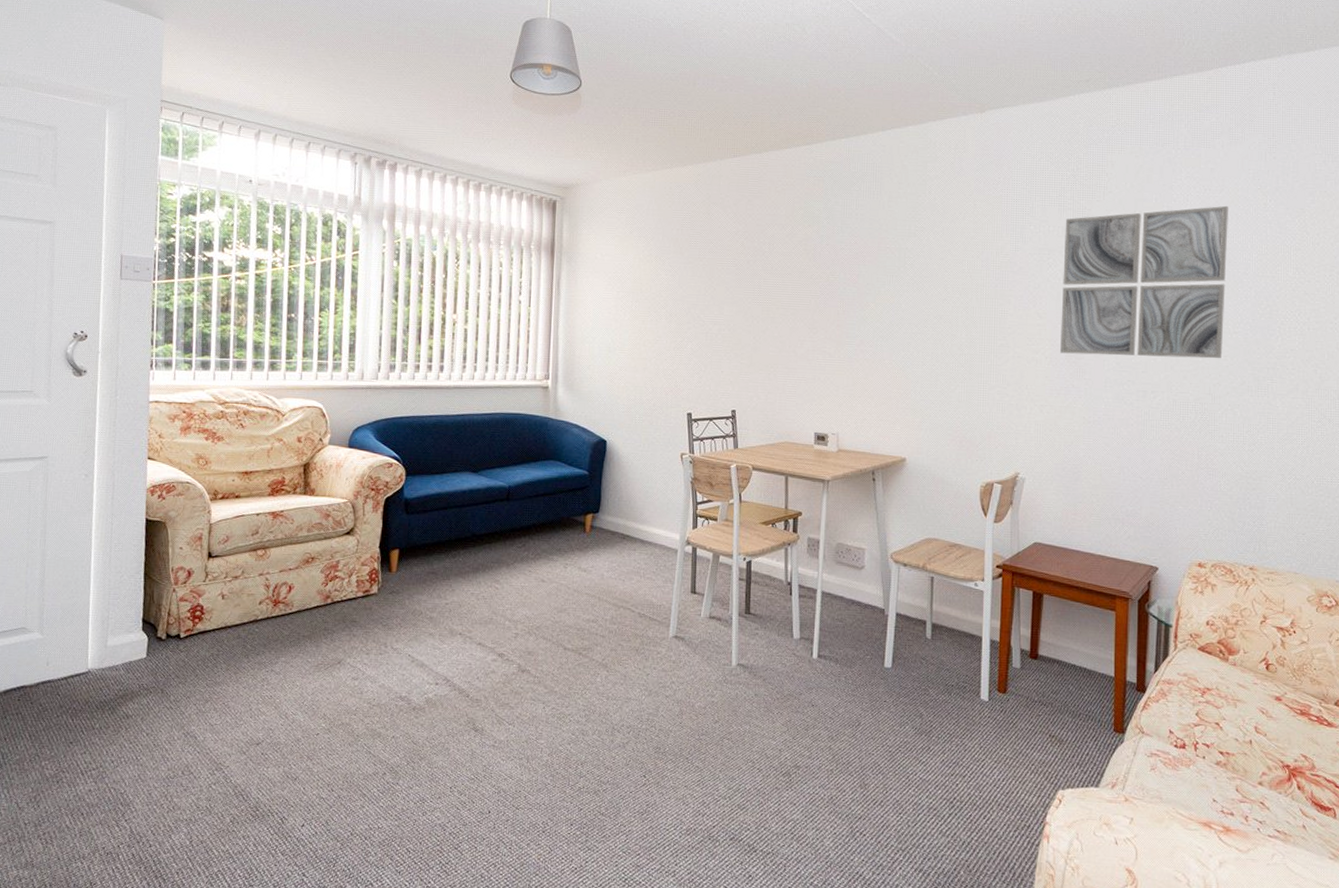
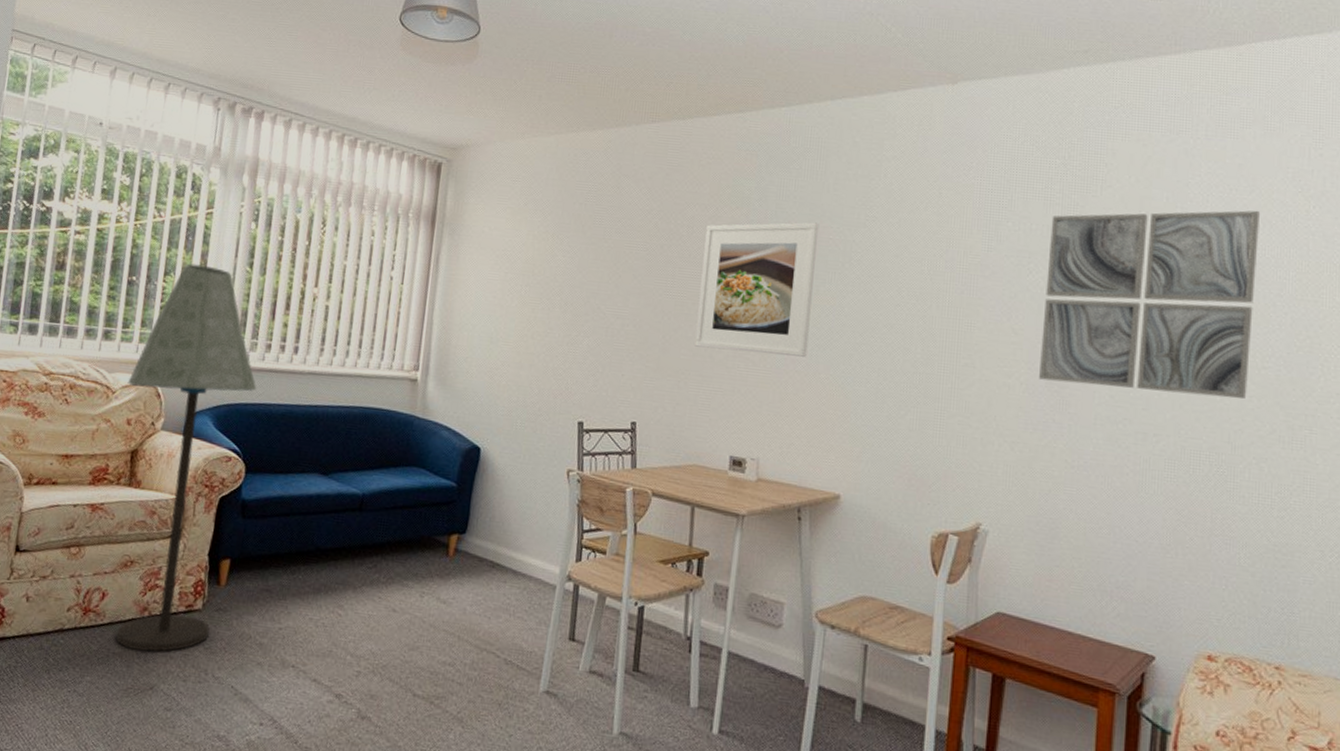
floor lamp: none [295,299,410,633] -> present [116,263,257,652]
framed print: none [780,234,878,347] -> present [695,222,820,357]

